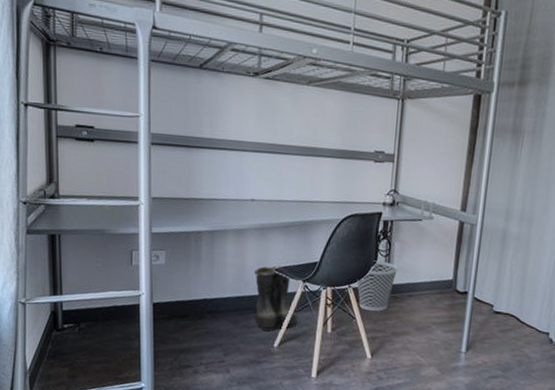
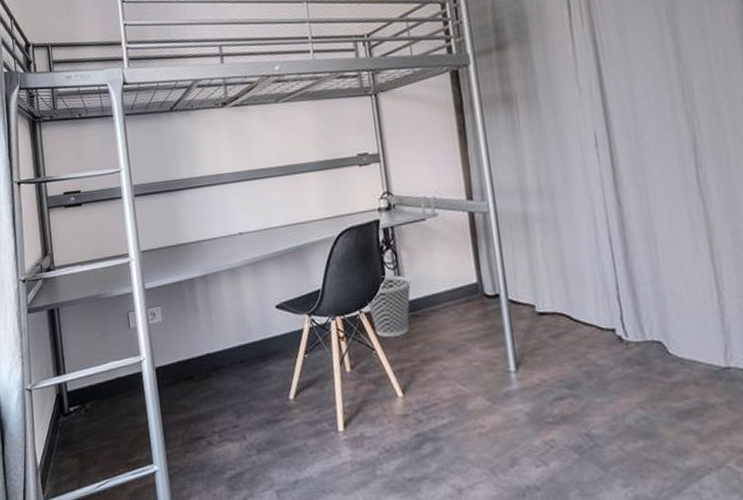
boots: present [254,265,300,331] -> none [255,302,314,381]

